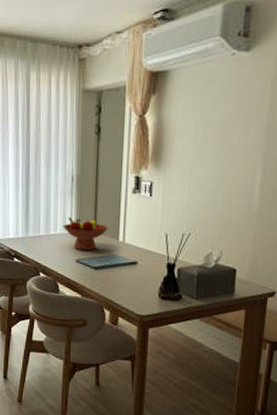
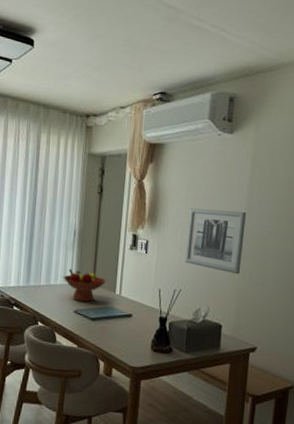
wall art: none [194,142,265,214] -> present [184,208,246,275]

